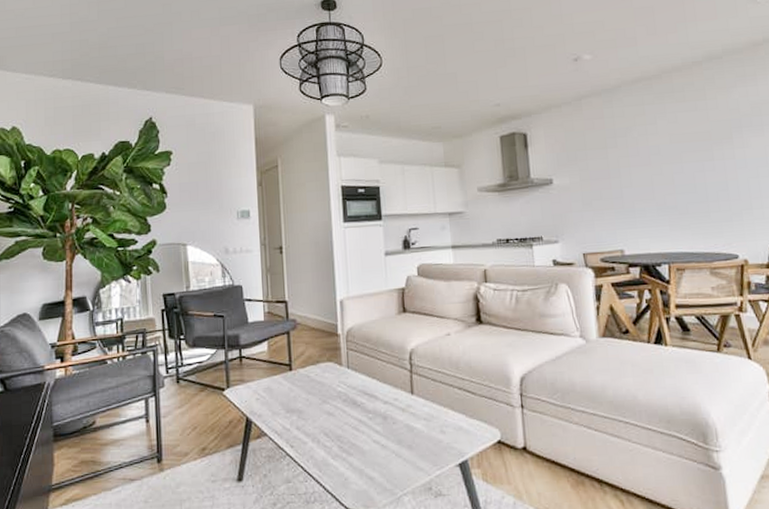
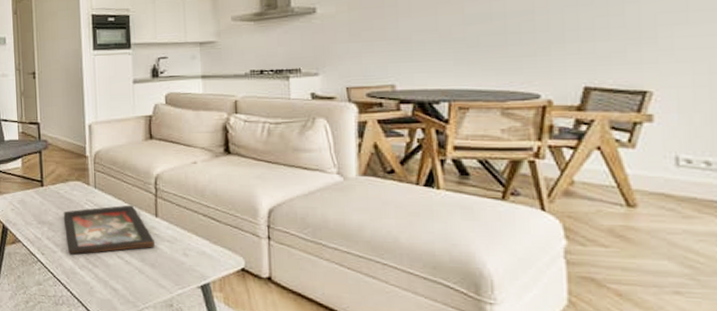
decorative tray: none [314,383,411,444] -> present [63,204,155,255]

